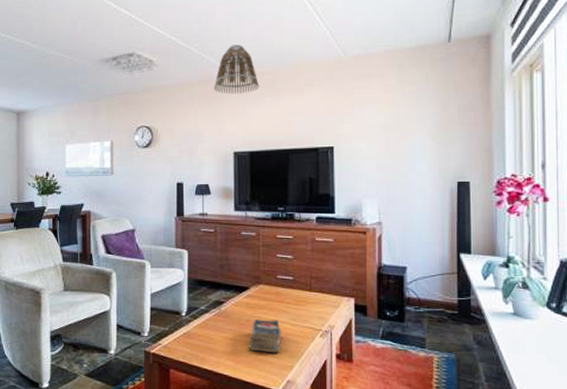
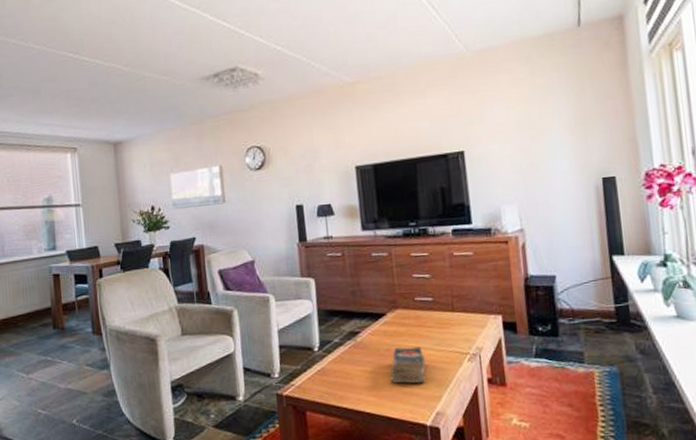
lamp shade: present [213,44,260,95] -> none [327,48,378,104]

